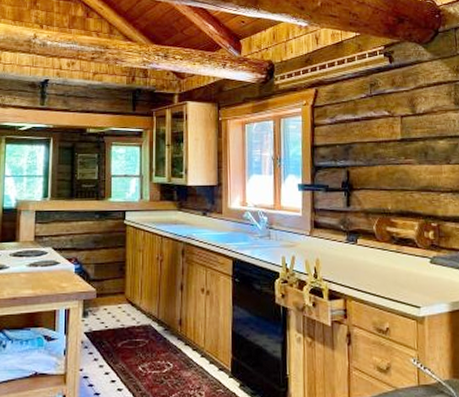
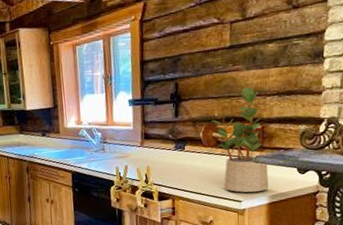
potted plant: none [385,181,449,298] -> present [212,86,269,193]

